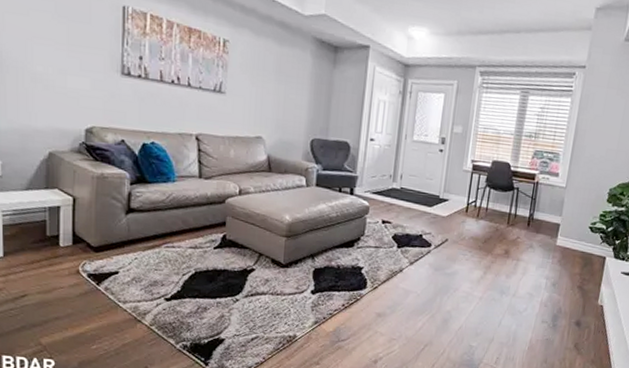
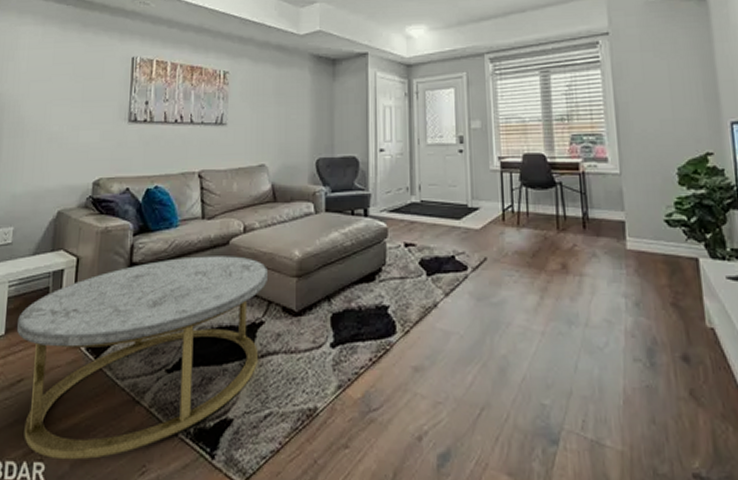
coffee table: none [16,209,260,360] -> present [17,256,267,460]

